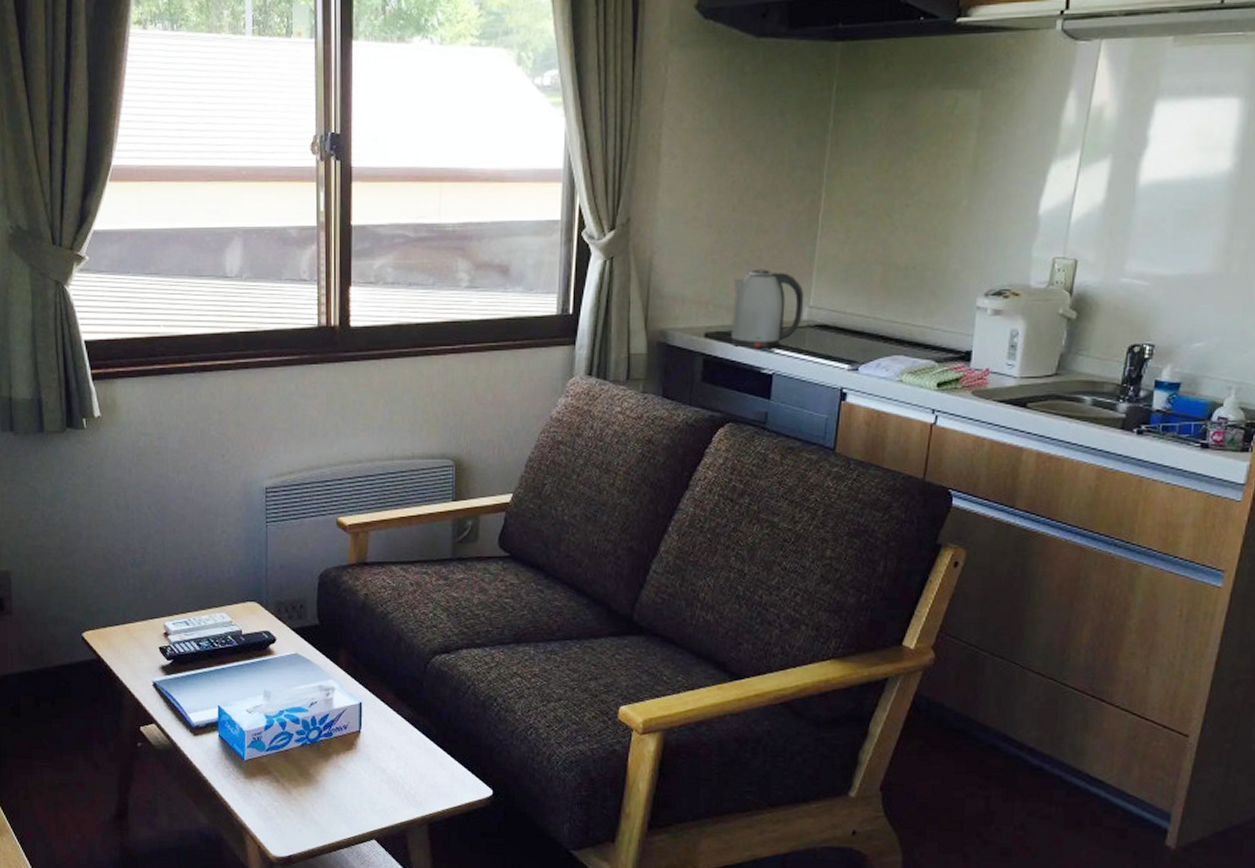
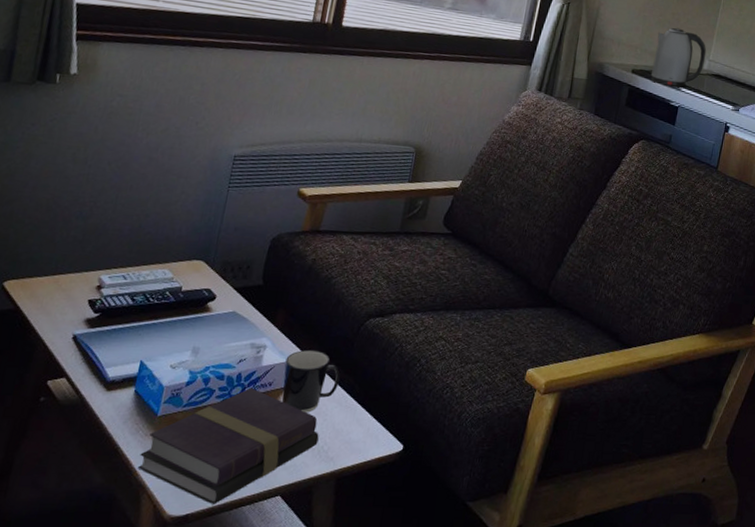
book: none [236,731,403,847] -> present [137,387,319,504]
mug: none [356,690,414,756] -> present [281,349,340,413]

